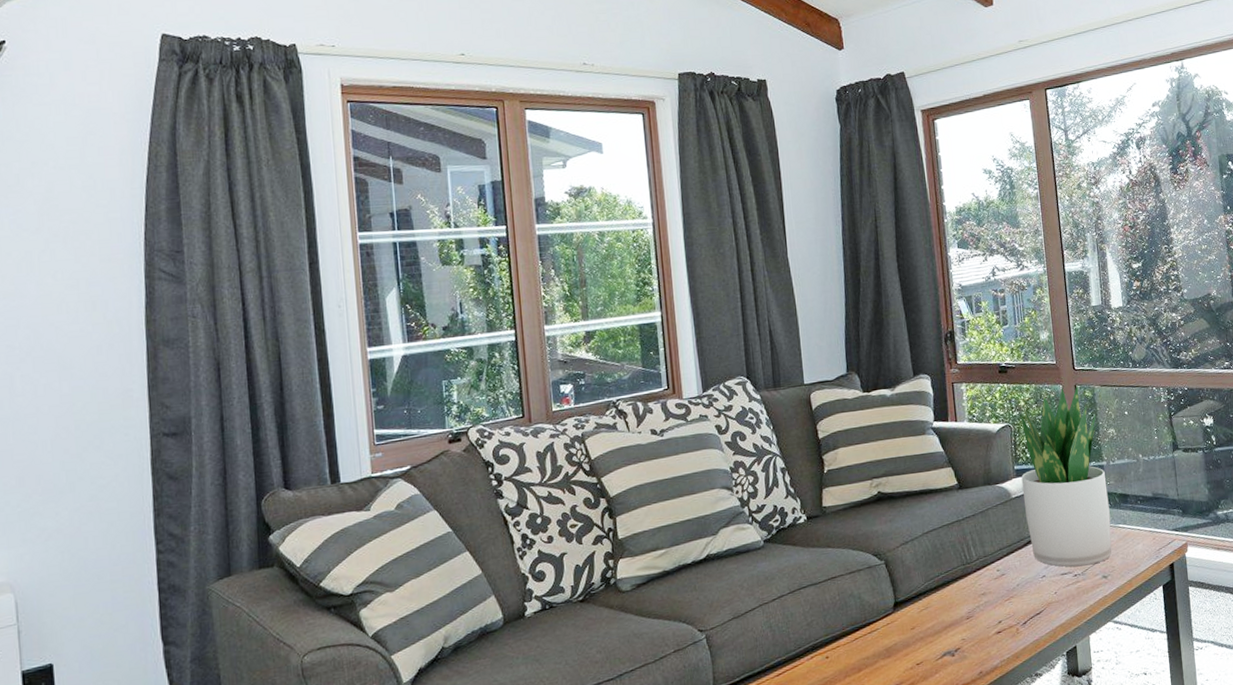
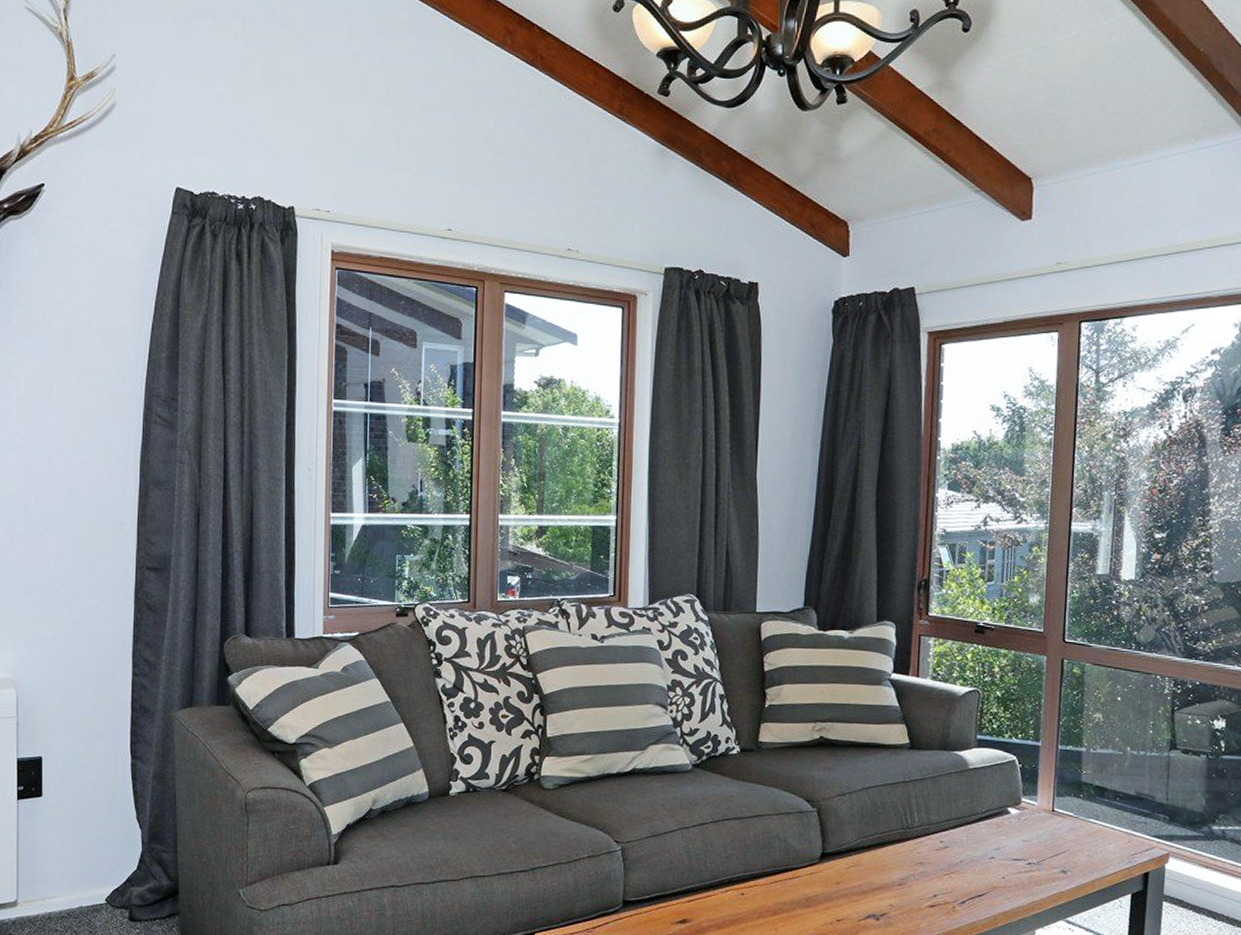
planter: present [1020,386,1112,567] -> none [982,659,1083,856]

